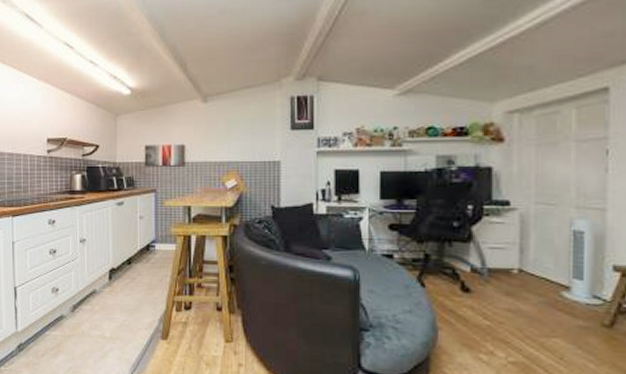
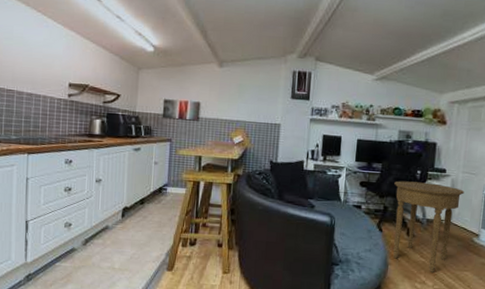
side table: none [436,220,541,339] -> present [392,180,465,272]

